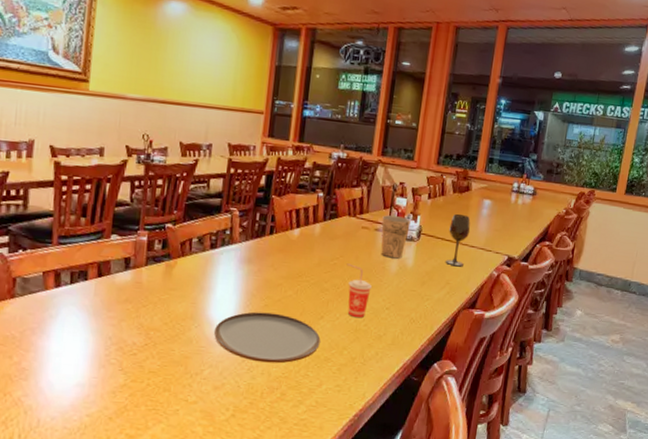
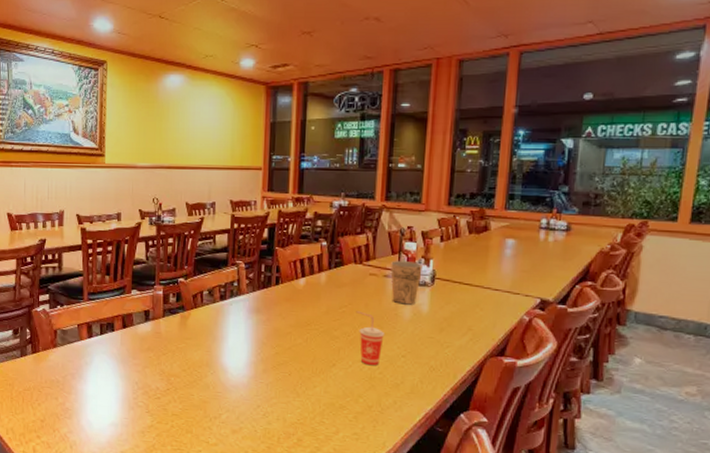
plate: present [213,311,321,364] -> none [228,359,334,410]
wine glass: present [445,213,471,267] -> none [465,255,493,312]

